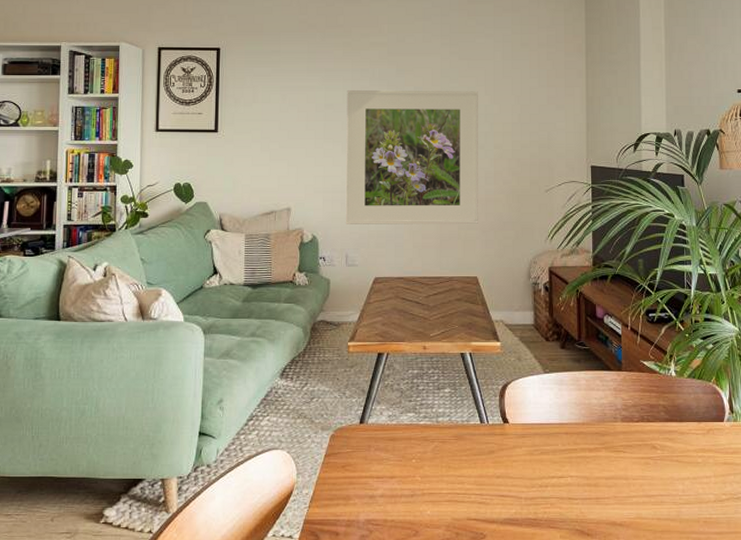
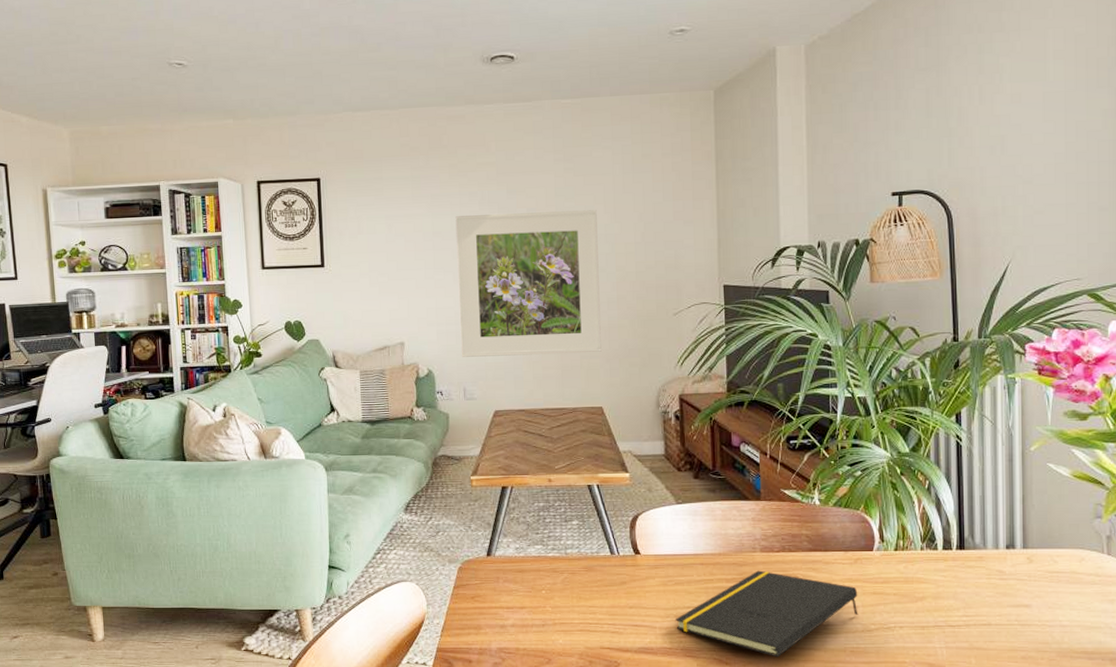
notepad: none [540,440,711,528] -> present [675,570,858,658]

